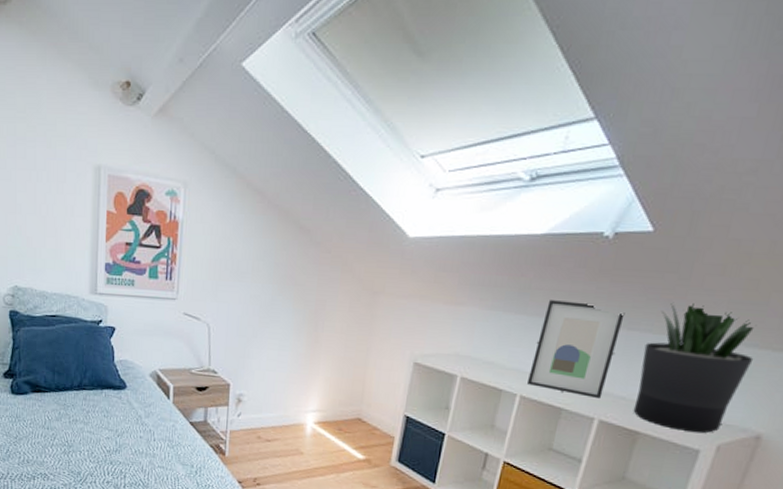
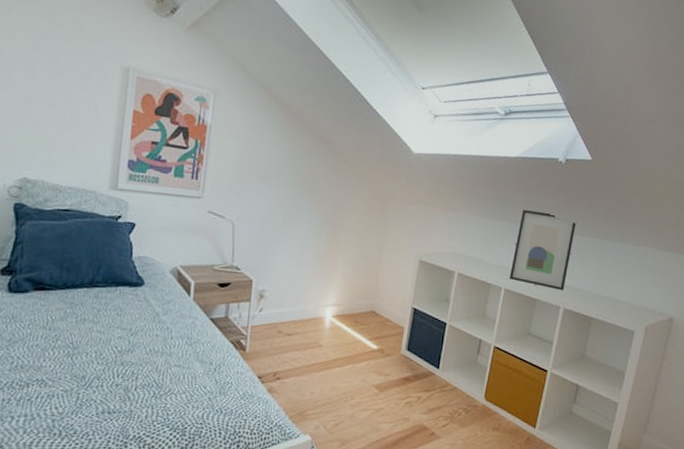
planter: present [633,302,757,433] -> none [587,214,663,317]

